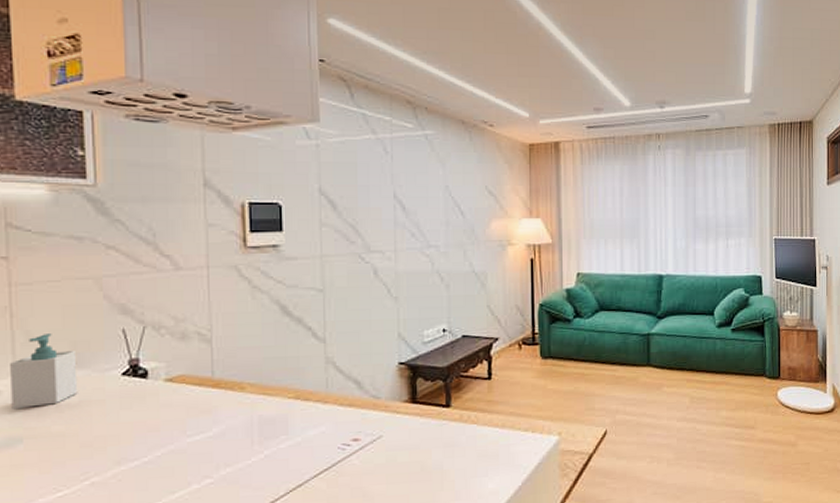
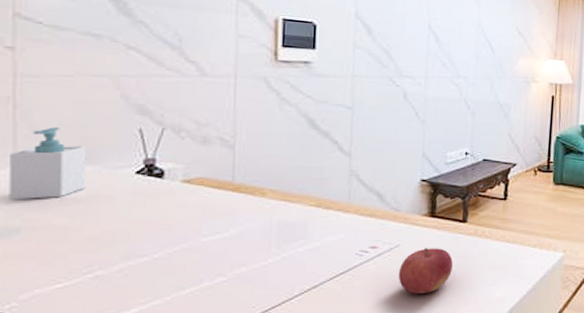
fruit: none [383,436,440,490] -> present [398,247,454,295]

